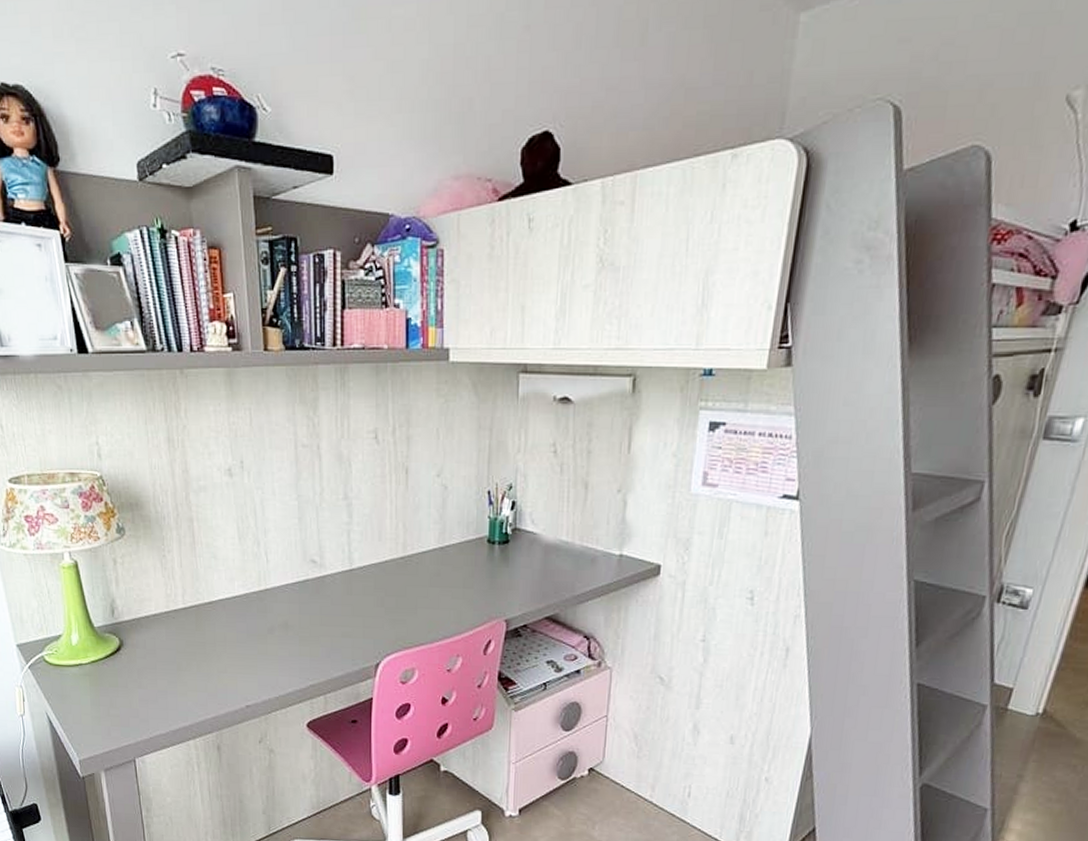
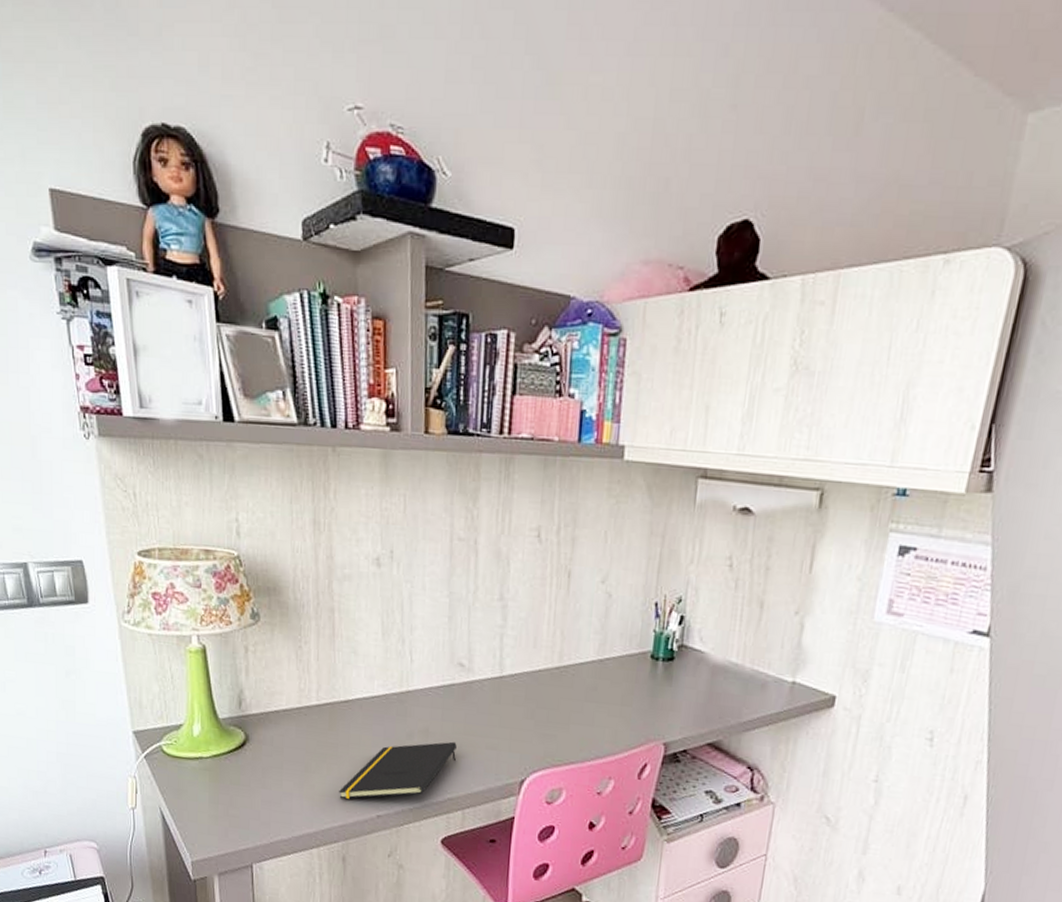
notepad: none [208,632,315,693] -> present [338,741,457,799]

